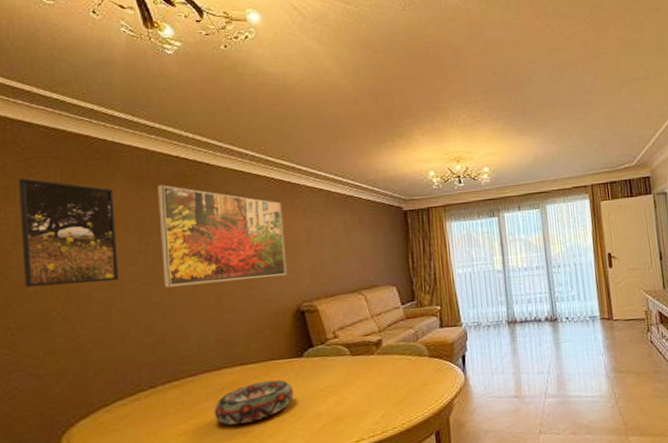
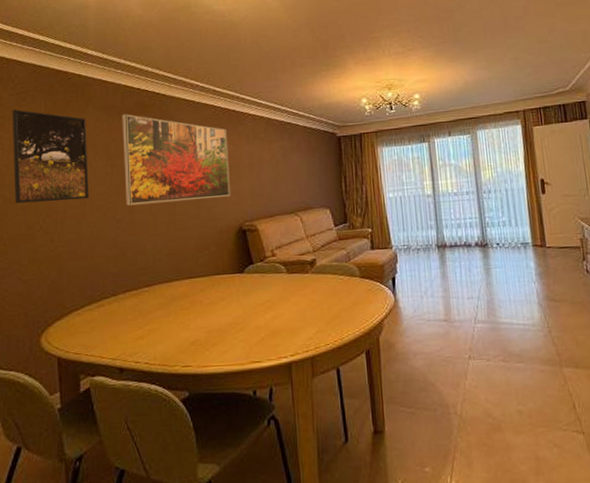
decorative bowl: present [214,379,294,425] -> none [165,293,235,333]

